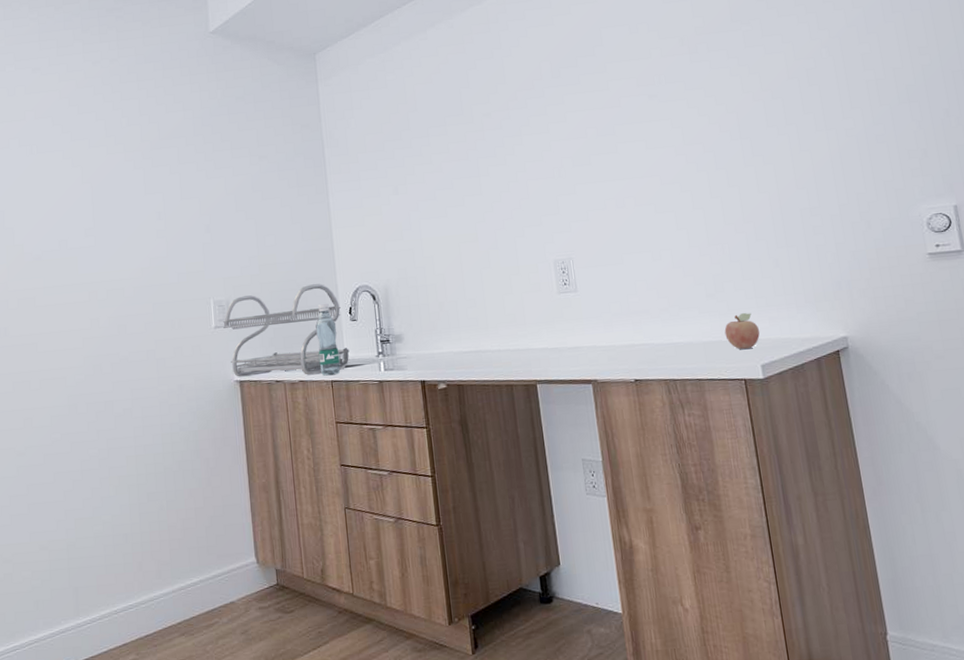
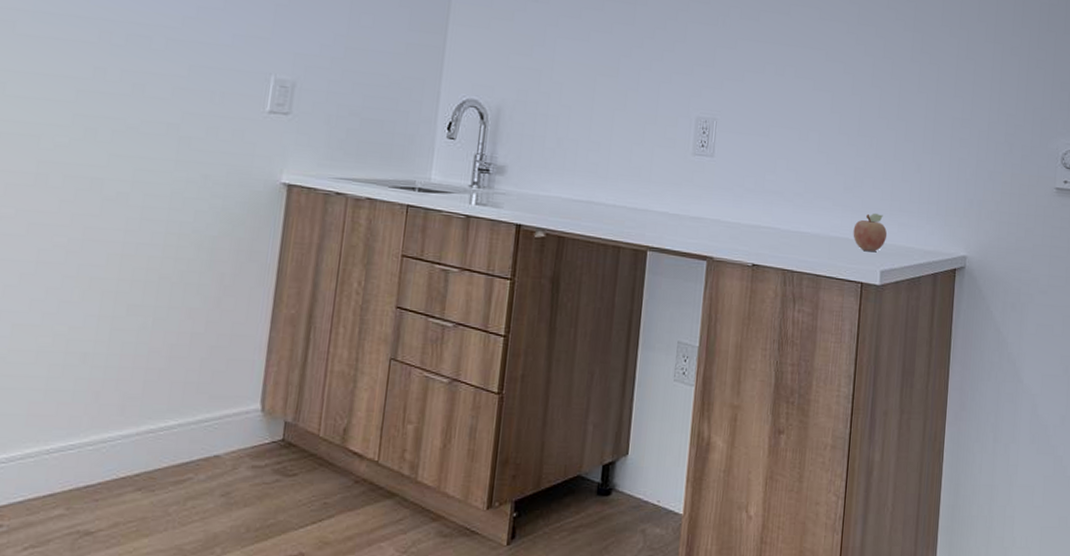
dish rack: present [223,283,350,377] -> none [281,80,439,195]
bottle: present [315,304,341,376] -> none [395,111,429,199]

